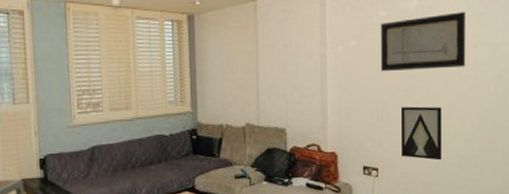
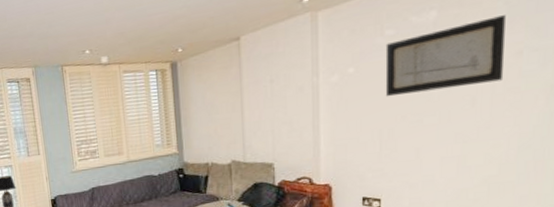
wall art: present [400,106,442,161] -> none [410,129,466,189]

